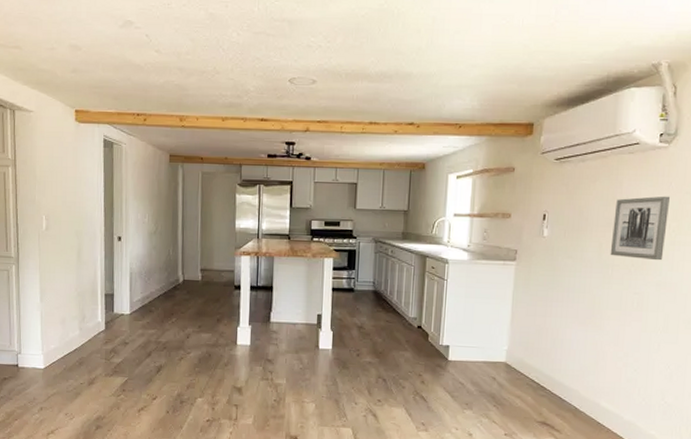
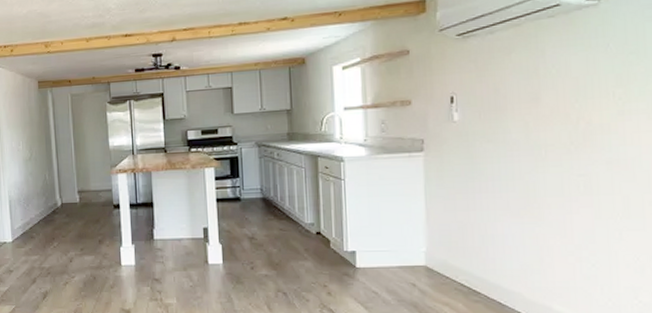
wall art: present [610,196,670,261] -> none [539,59,611,135]

